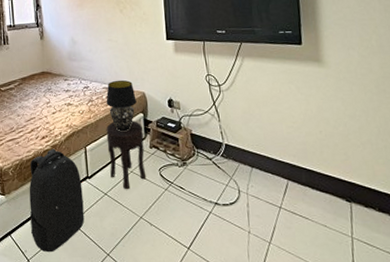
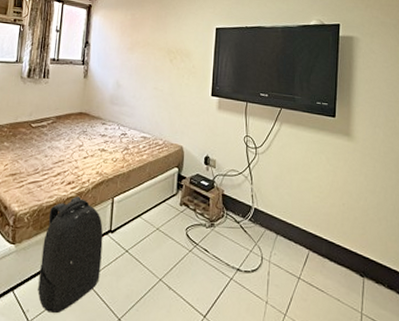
table lamp: present [106,80,137,131] -> none [142,130,174,184]
side table: present [106,120,146,190] -> none [135,173,175,248]

